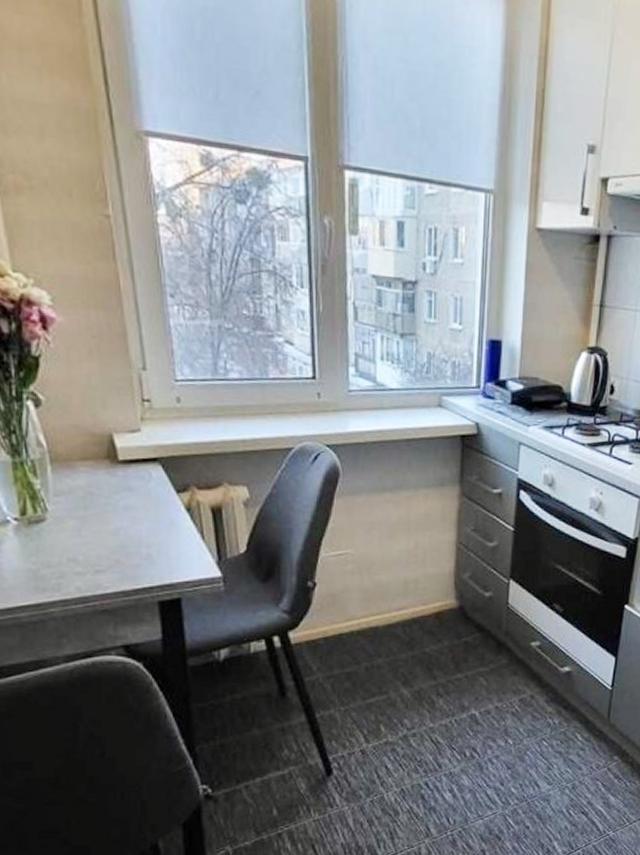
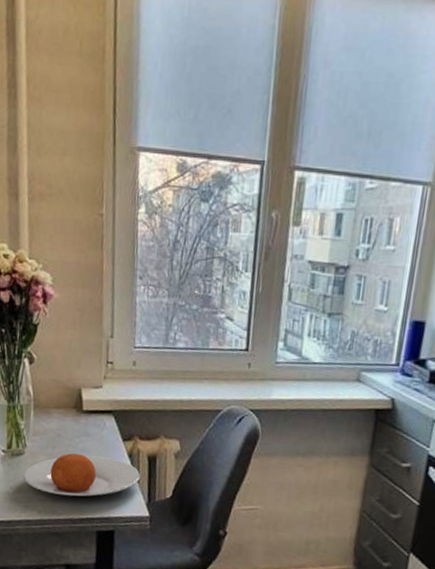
plate: none [49,513,204,565] -> present [23,453,140,497]

